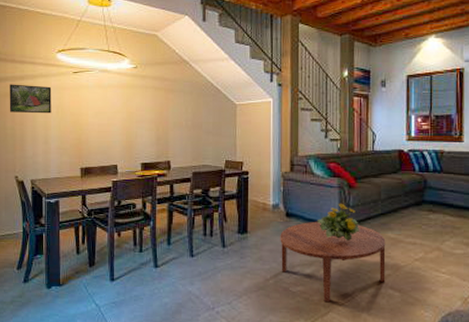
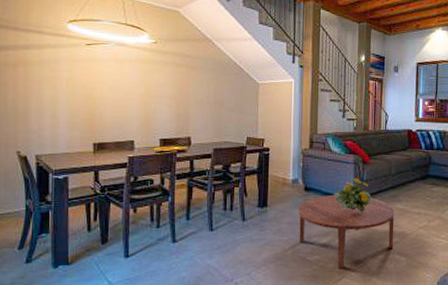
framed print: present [9,84,52,114] -> none [10,53,61,86]

